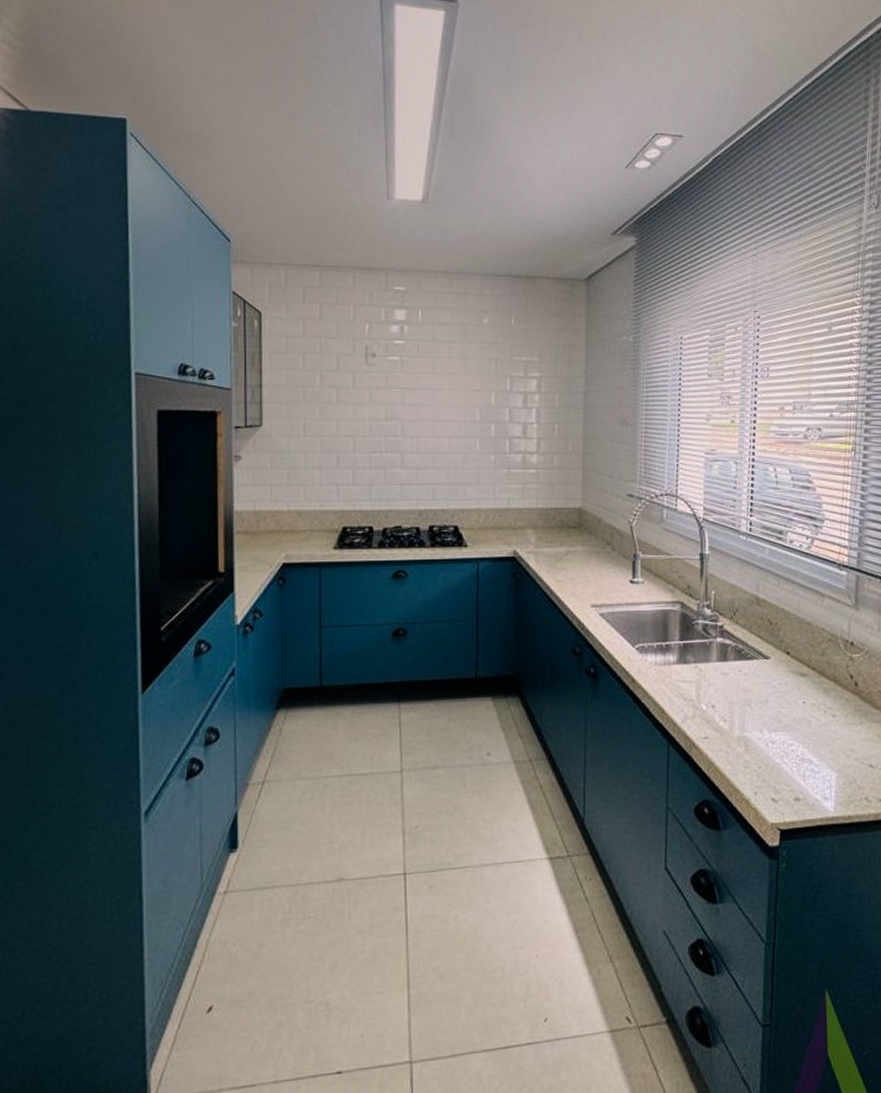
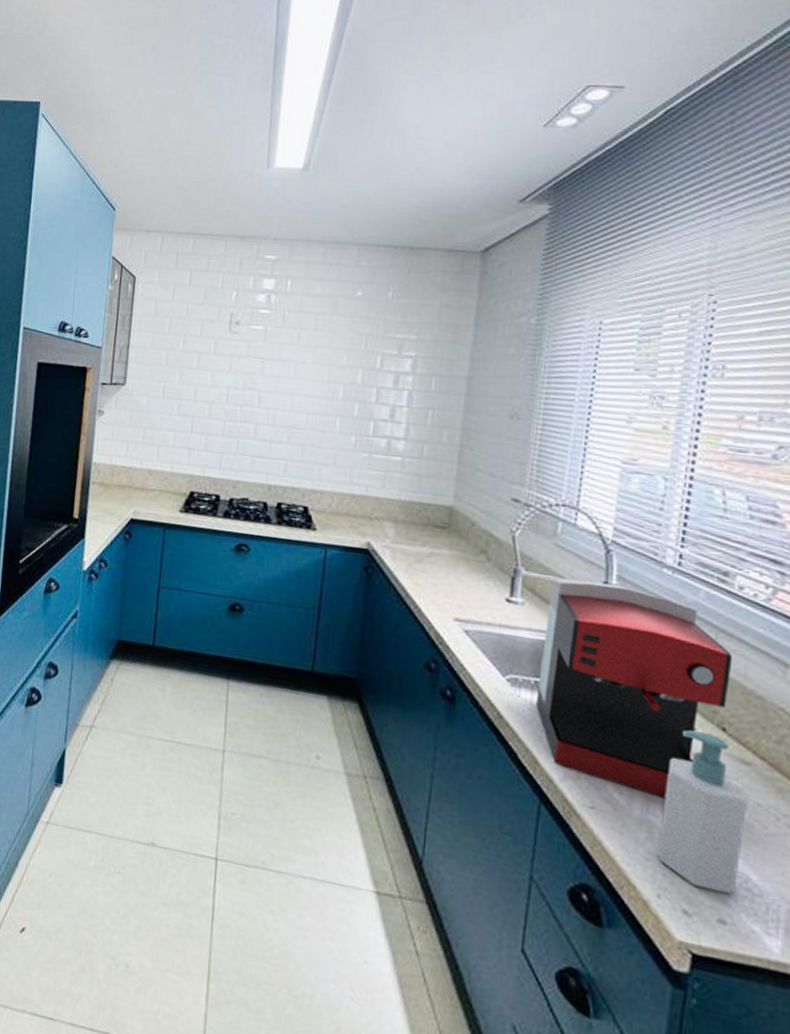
coffee maker: none [659,554,790,716] -> present [535,578,733,798]
soap bottle: none [752,659,807,779] -> present [658,730,747,895]

